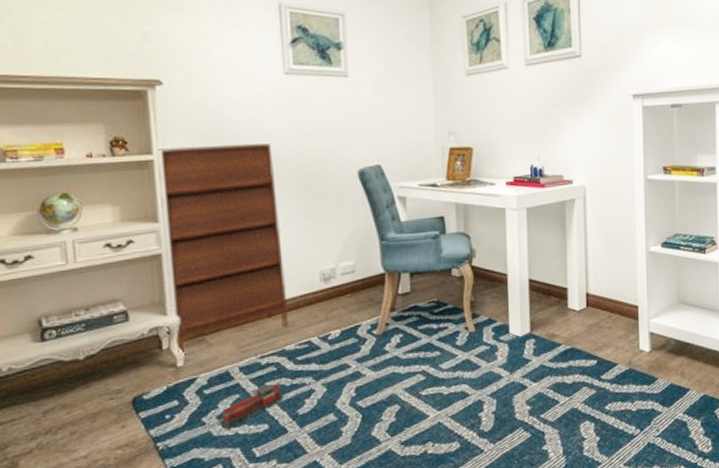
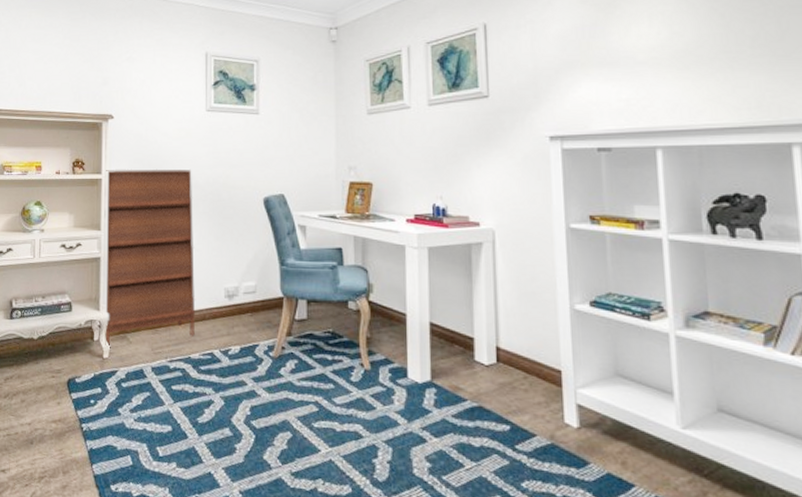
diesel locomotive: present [217,383,285,429] -> none [130,387,187,424]

